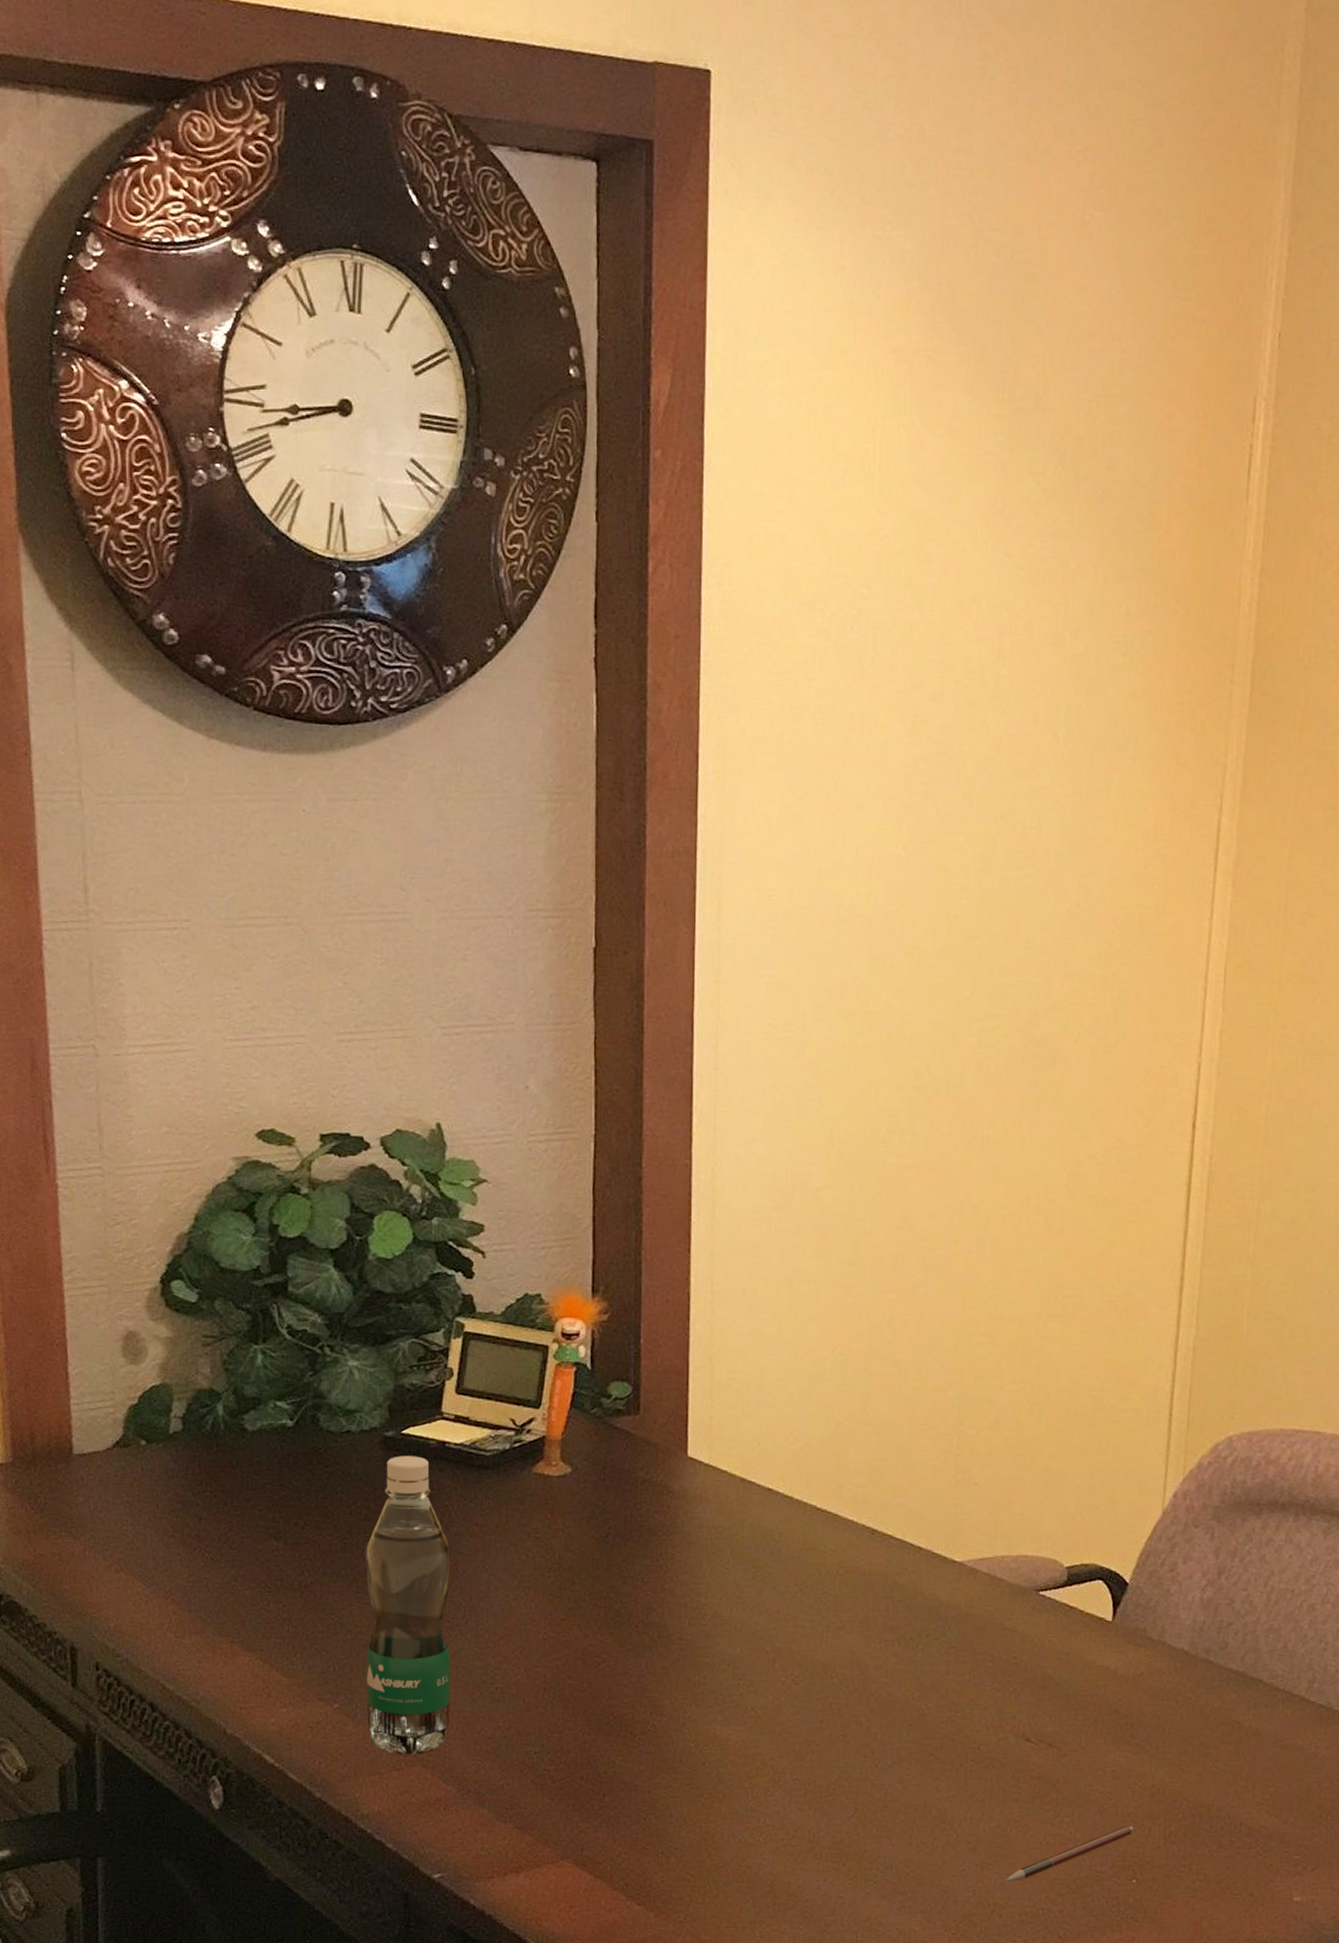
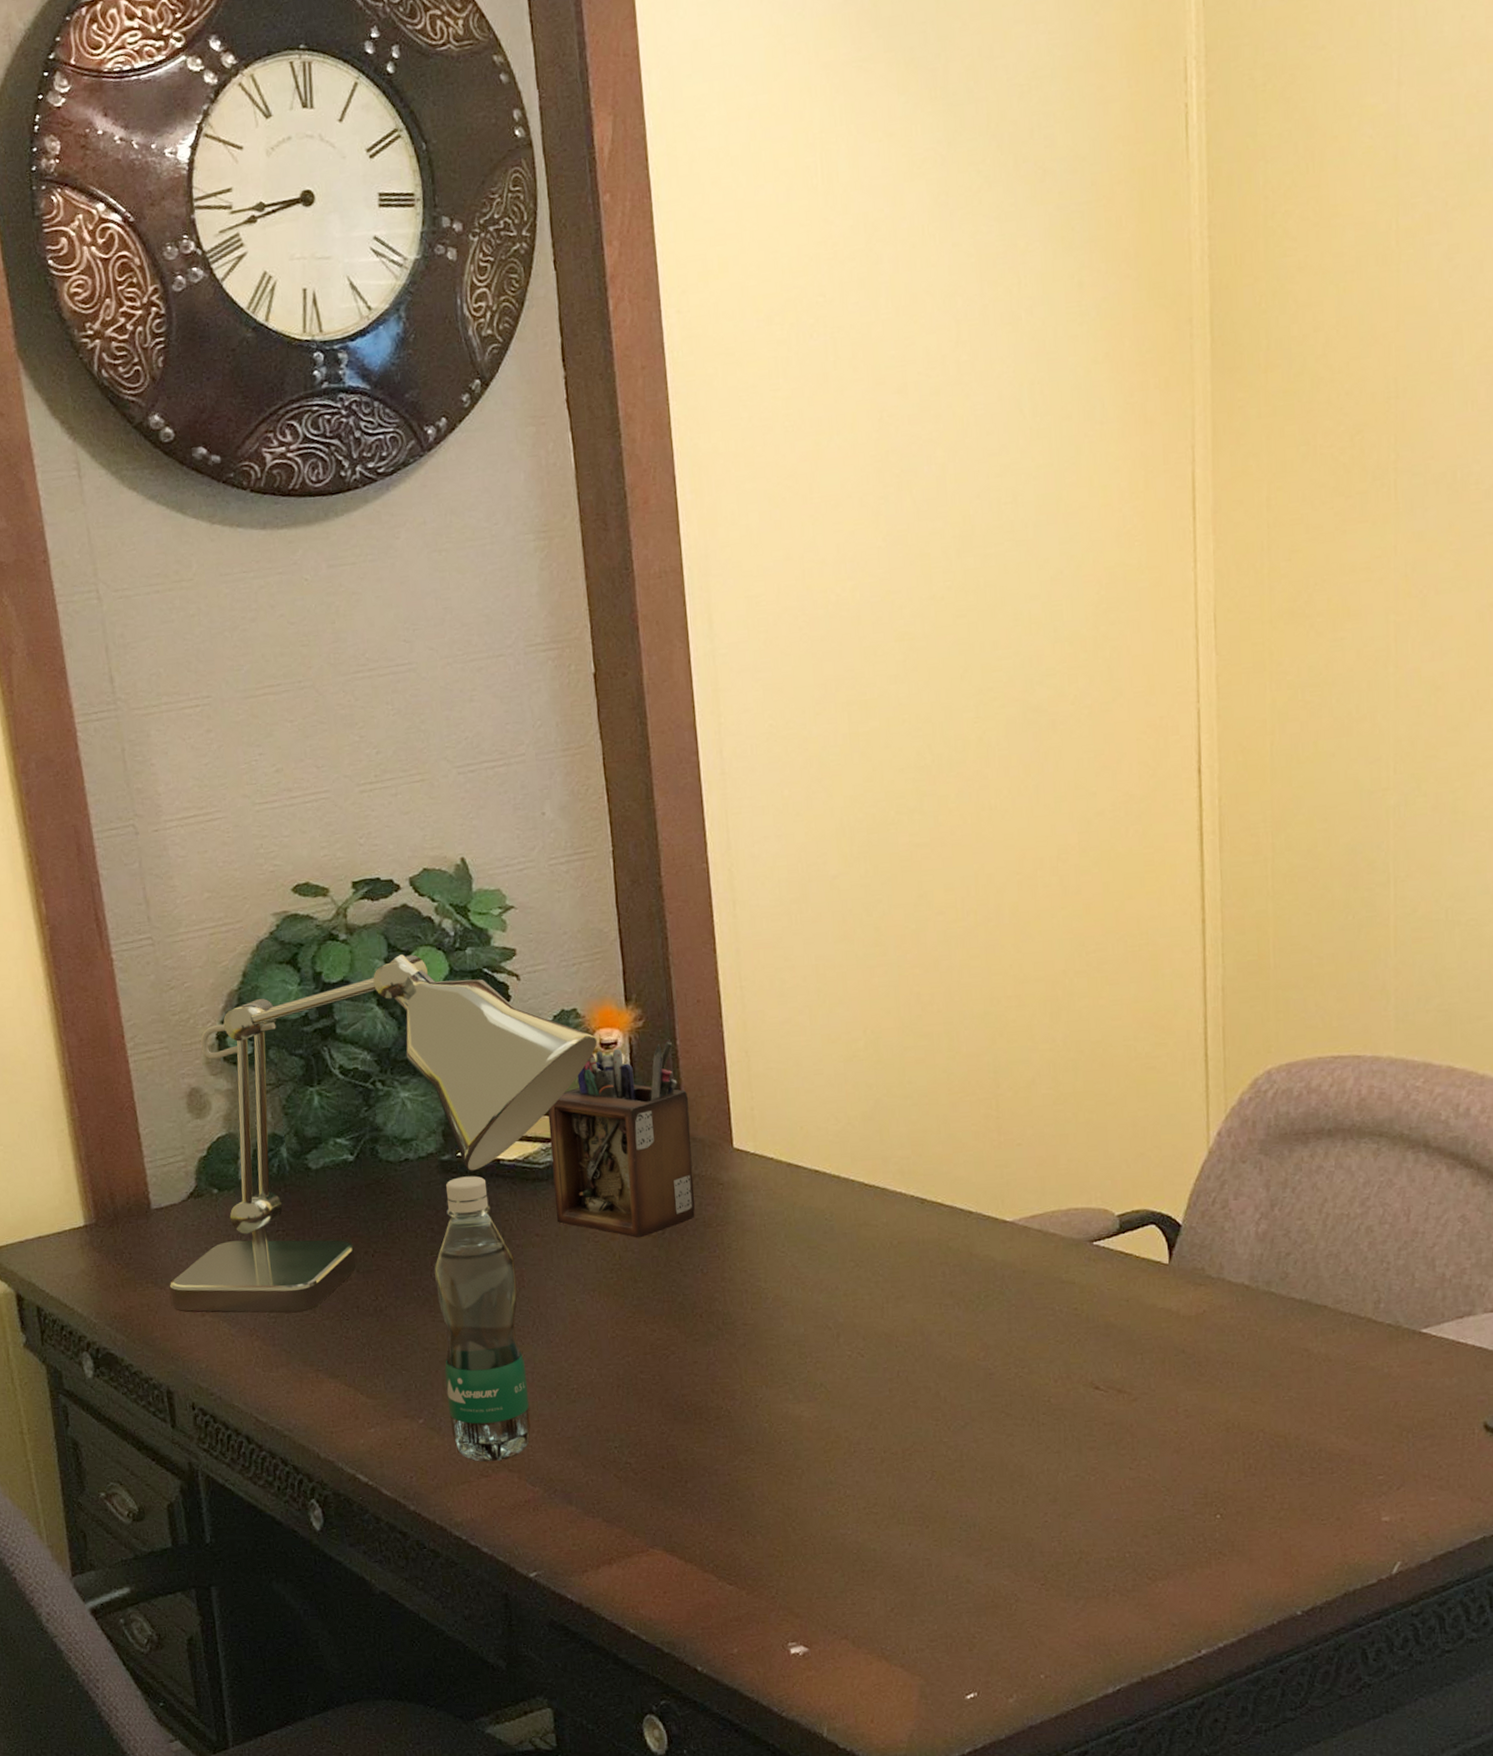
desk lamp: none [85,1217,559,1579] -> present [170,954,597,1314]
desk organizer: none [498,1339,647,1539] -> present [547,1041,695,1238]
pen: present [1006,1826,1134,1883] -> none [1089,1462,1213,1530]

